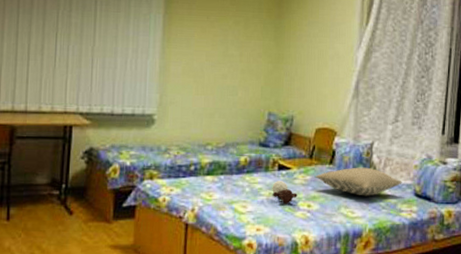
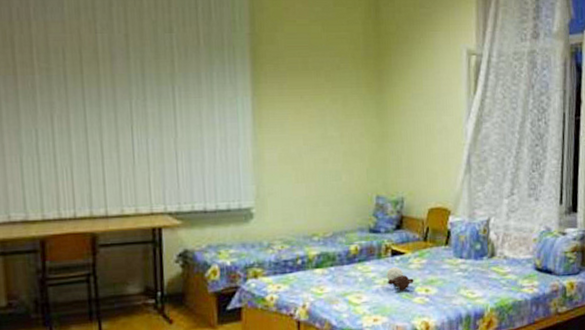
pillow: present [314,167,402,197] -> none [430,245,522,276]

